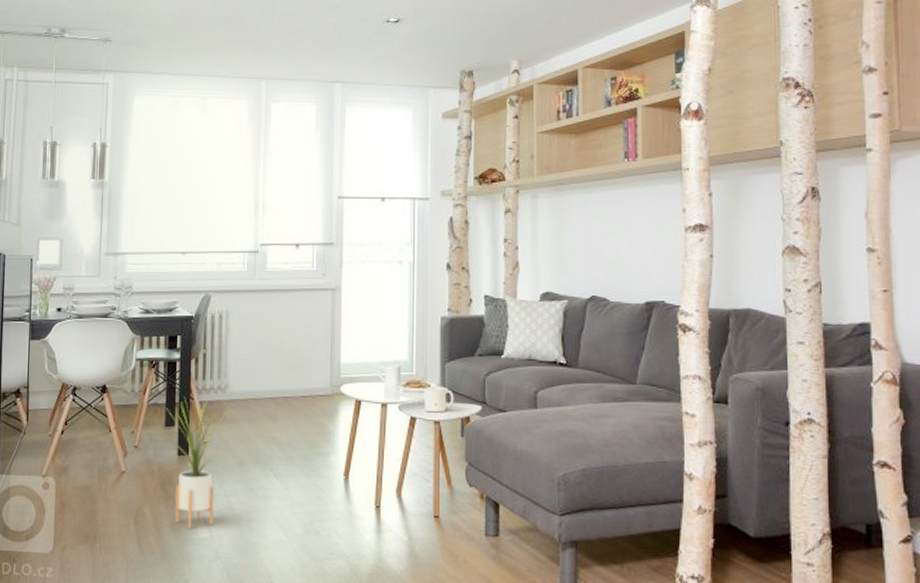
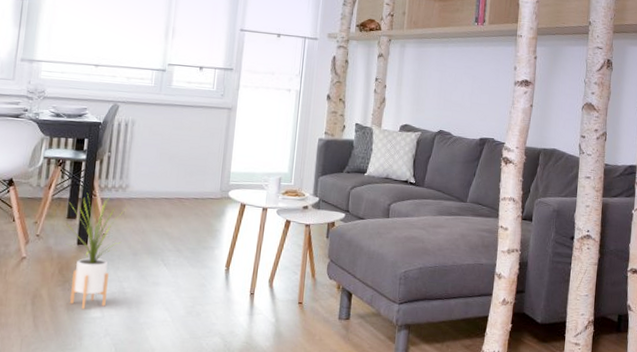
mug: present [423,387,454,413] -> none [298,196,324,218]

